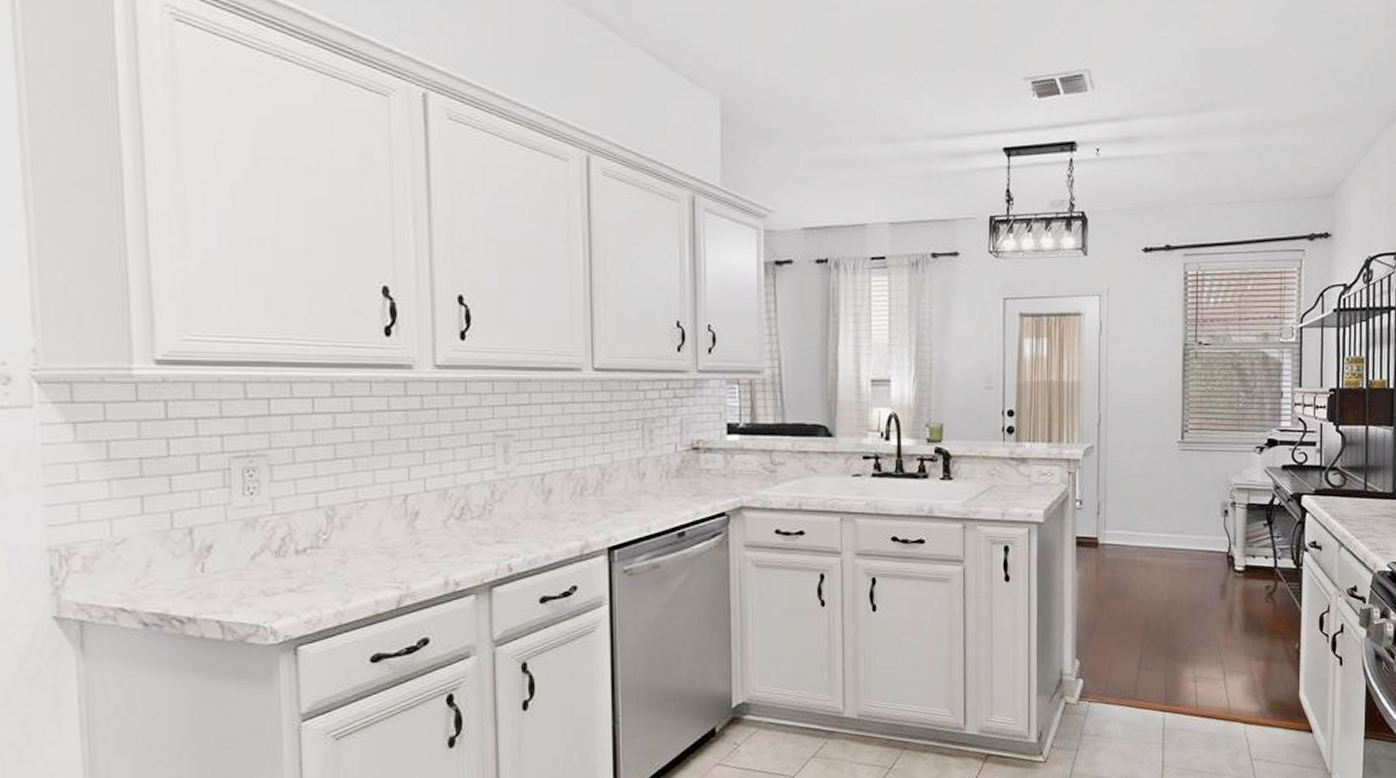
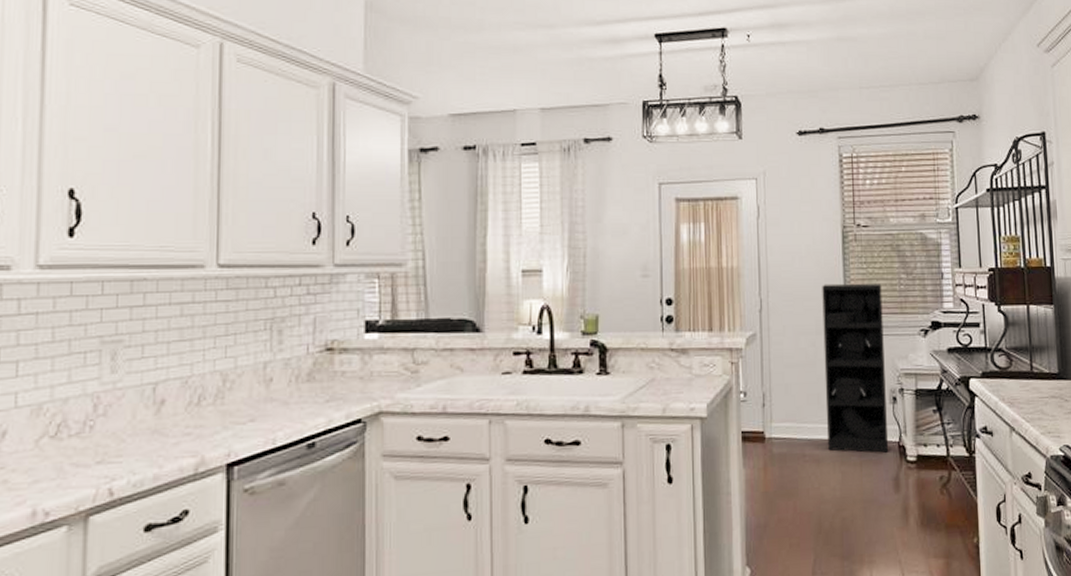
shelving unit: none [1158,400,1220,562] -> present [822,283,889,453]

